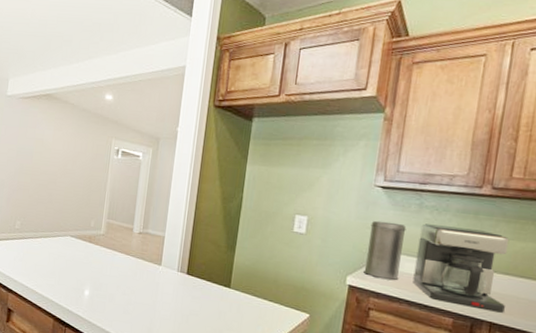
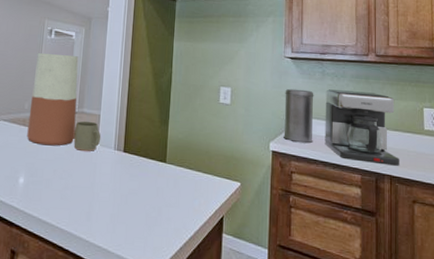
vase: none [92,173,145,264] -> present [27,53,79,146]
mug: none [137,241,165,271] -> present [73,120,101,151]

